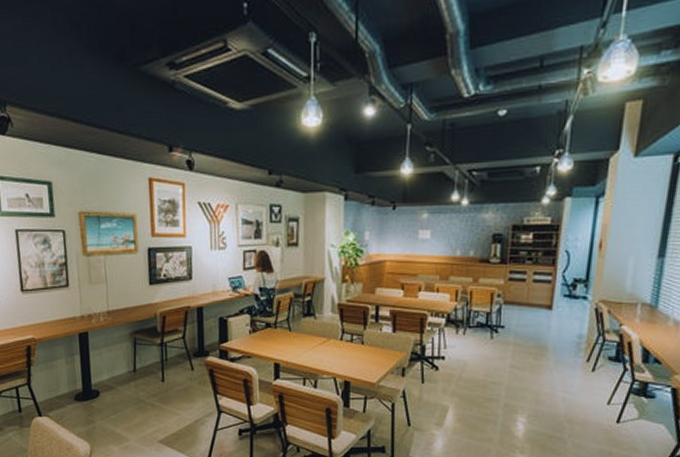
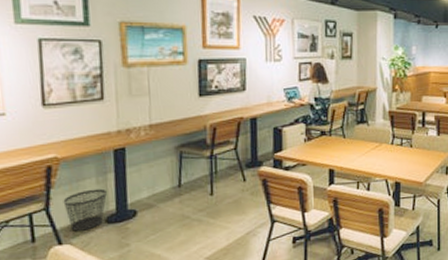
wastebasket: none [40,369,75,406] -> present [63,188,107,231]

